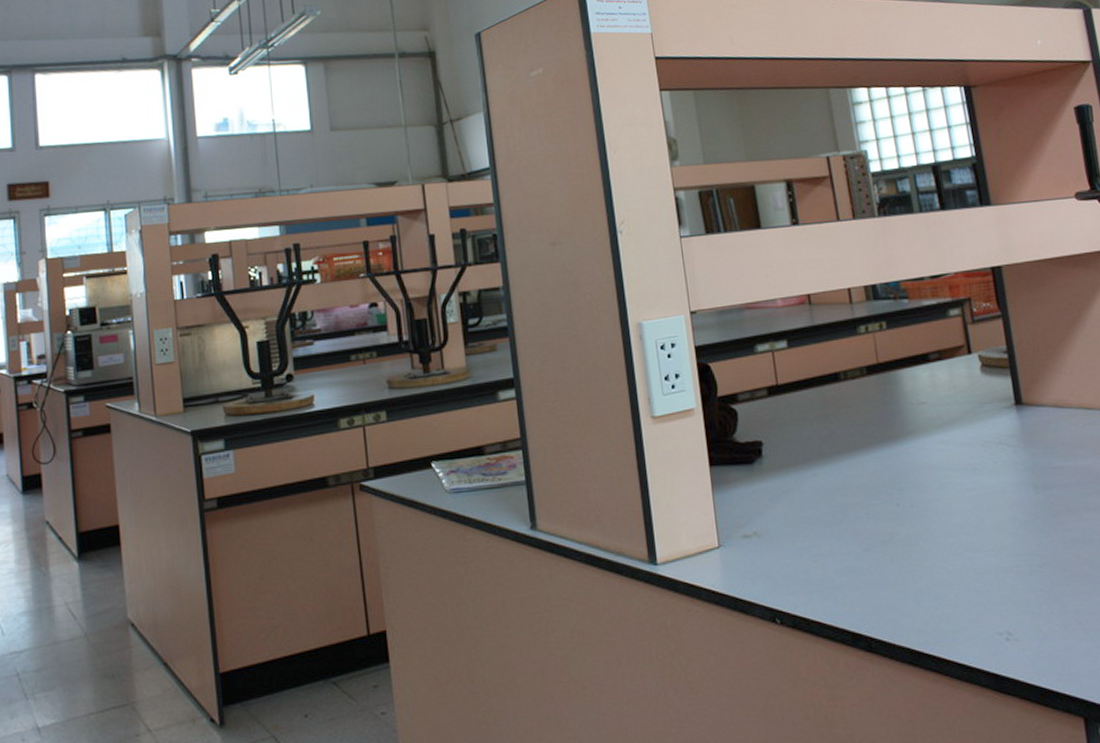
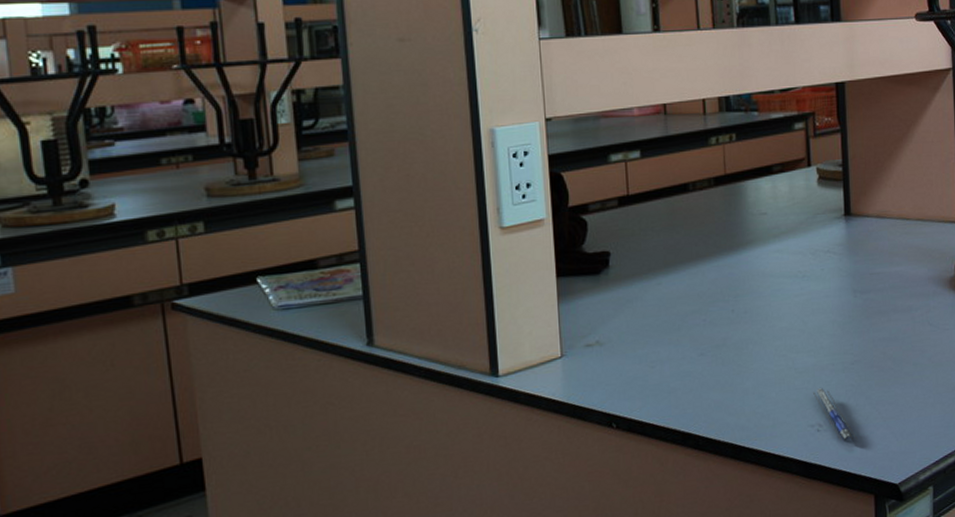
pen: none [997,592,1056,653] -> present [813,388,858,441]

